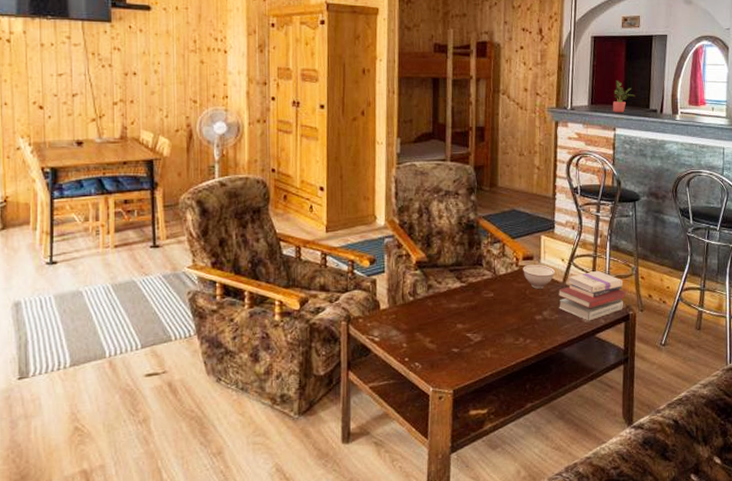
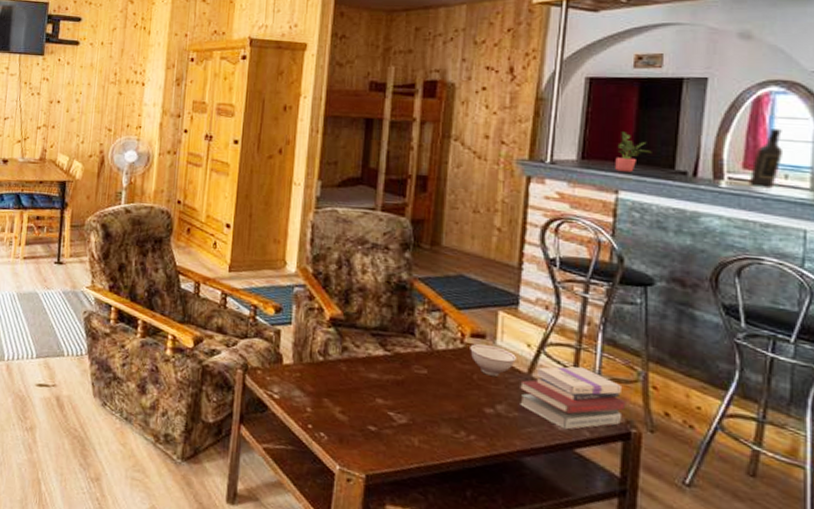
wine bottle: none [692,73,710,119] -> present [748,129,782,189]

